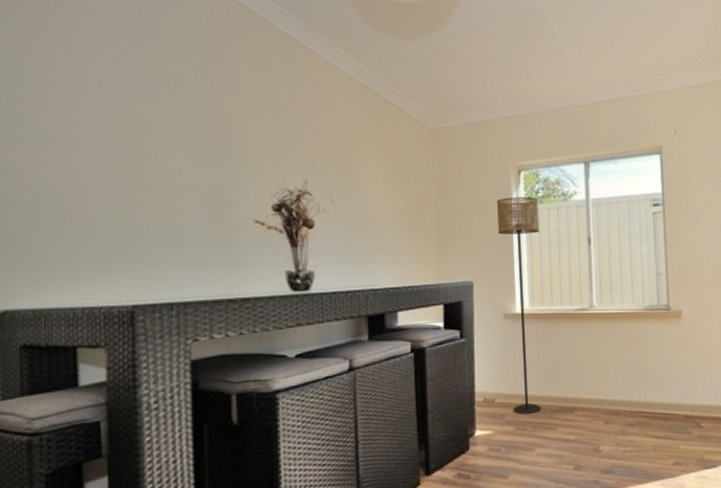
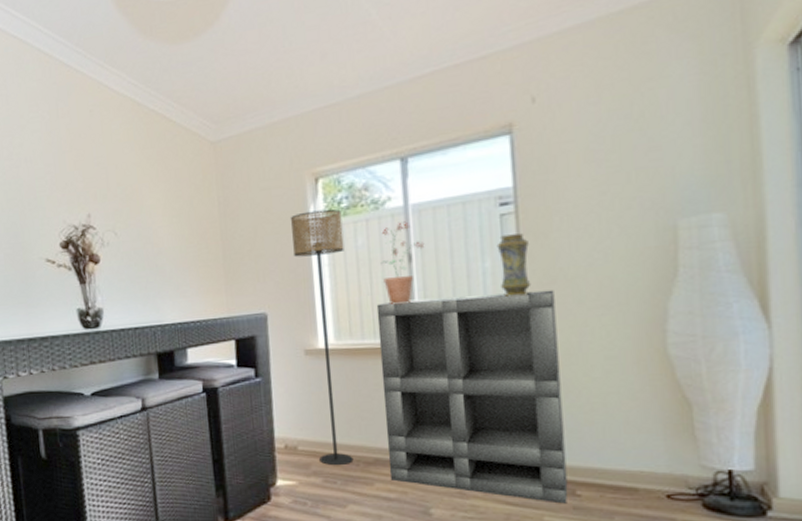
shelving unit: none [563,271,696,435] -> present [376,289,568,504]
potted plant: none [567,212,600,278] -> present [380,221,425,304]
vase: none [650,228,673,275] -> present [497,233,531,296]

